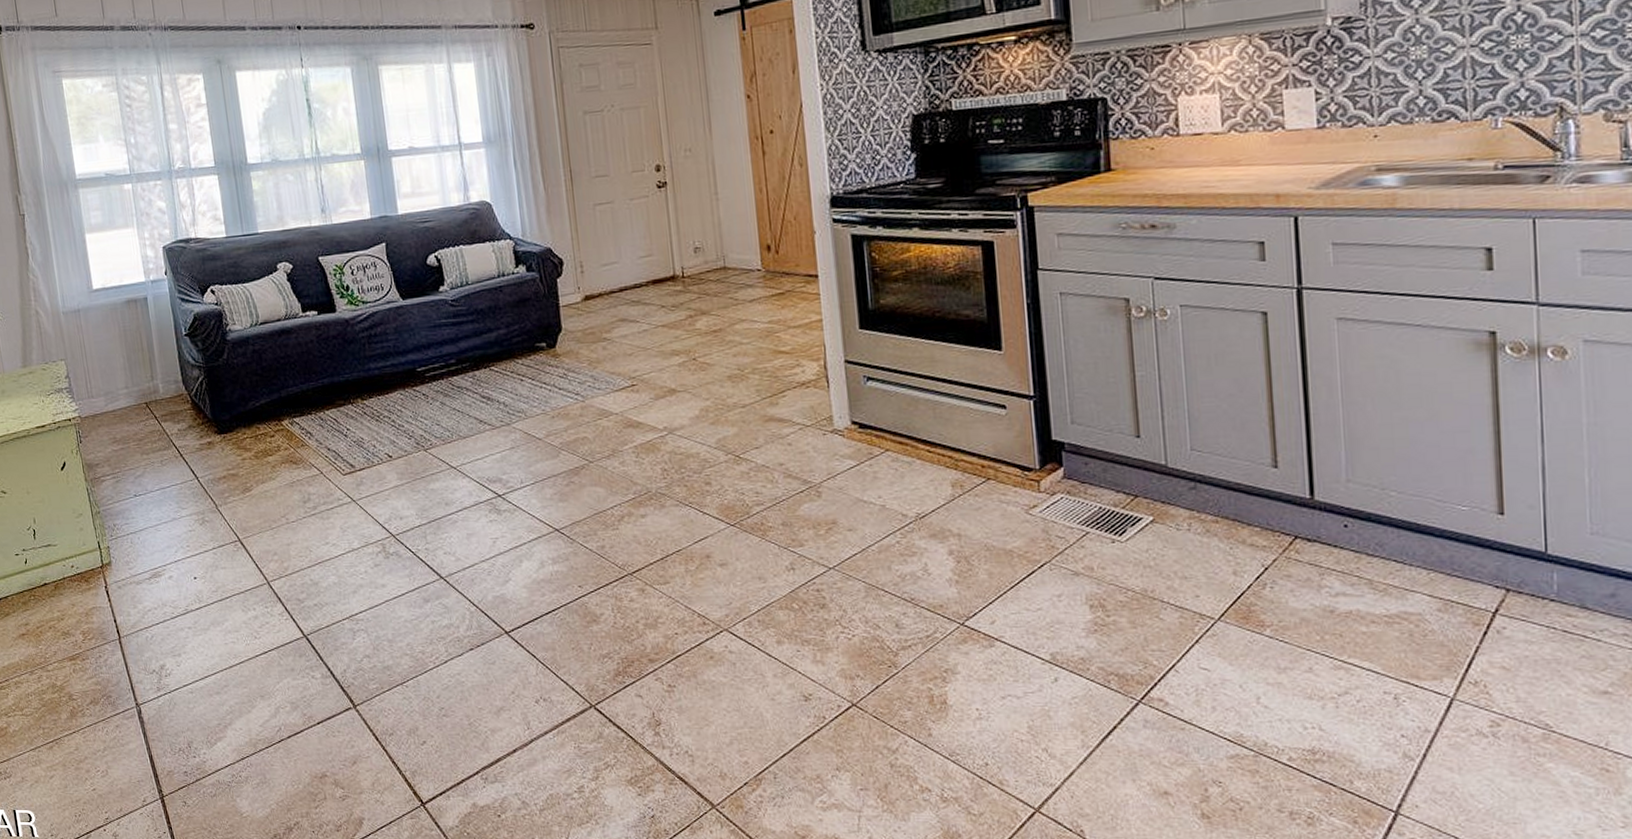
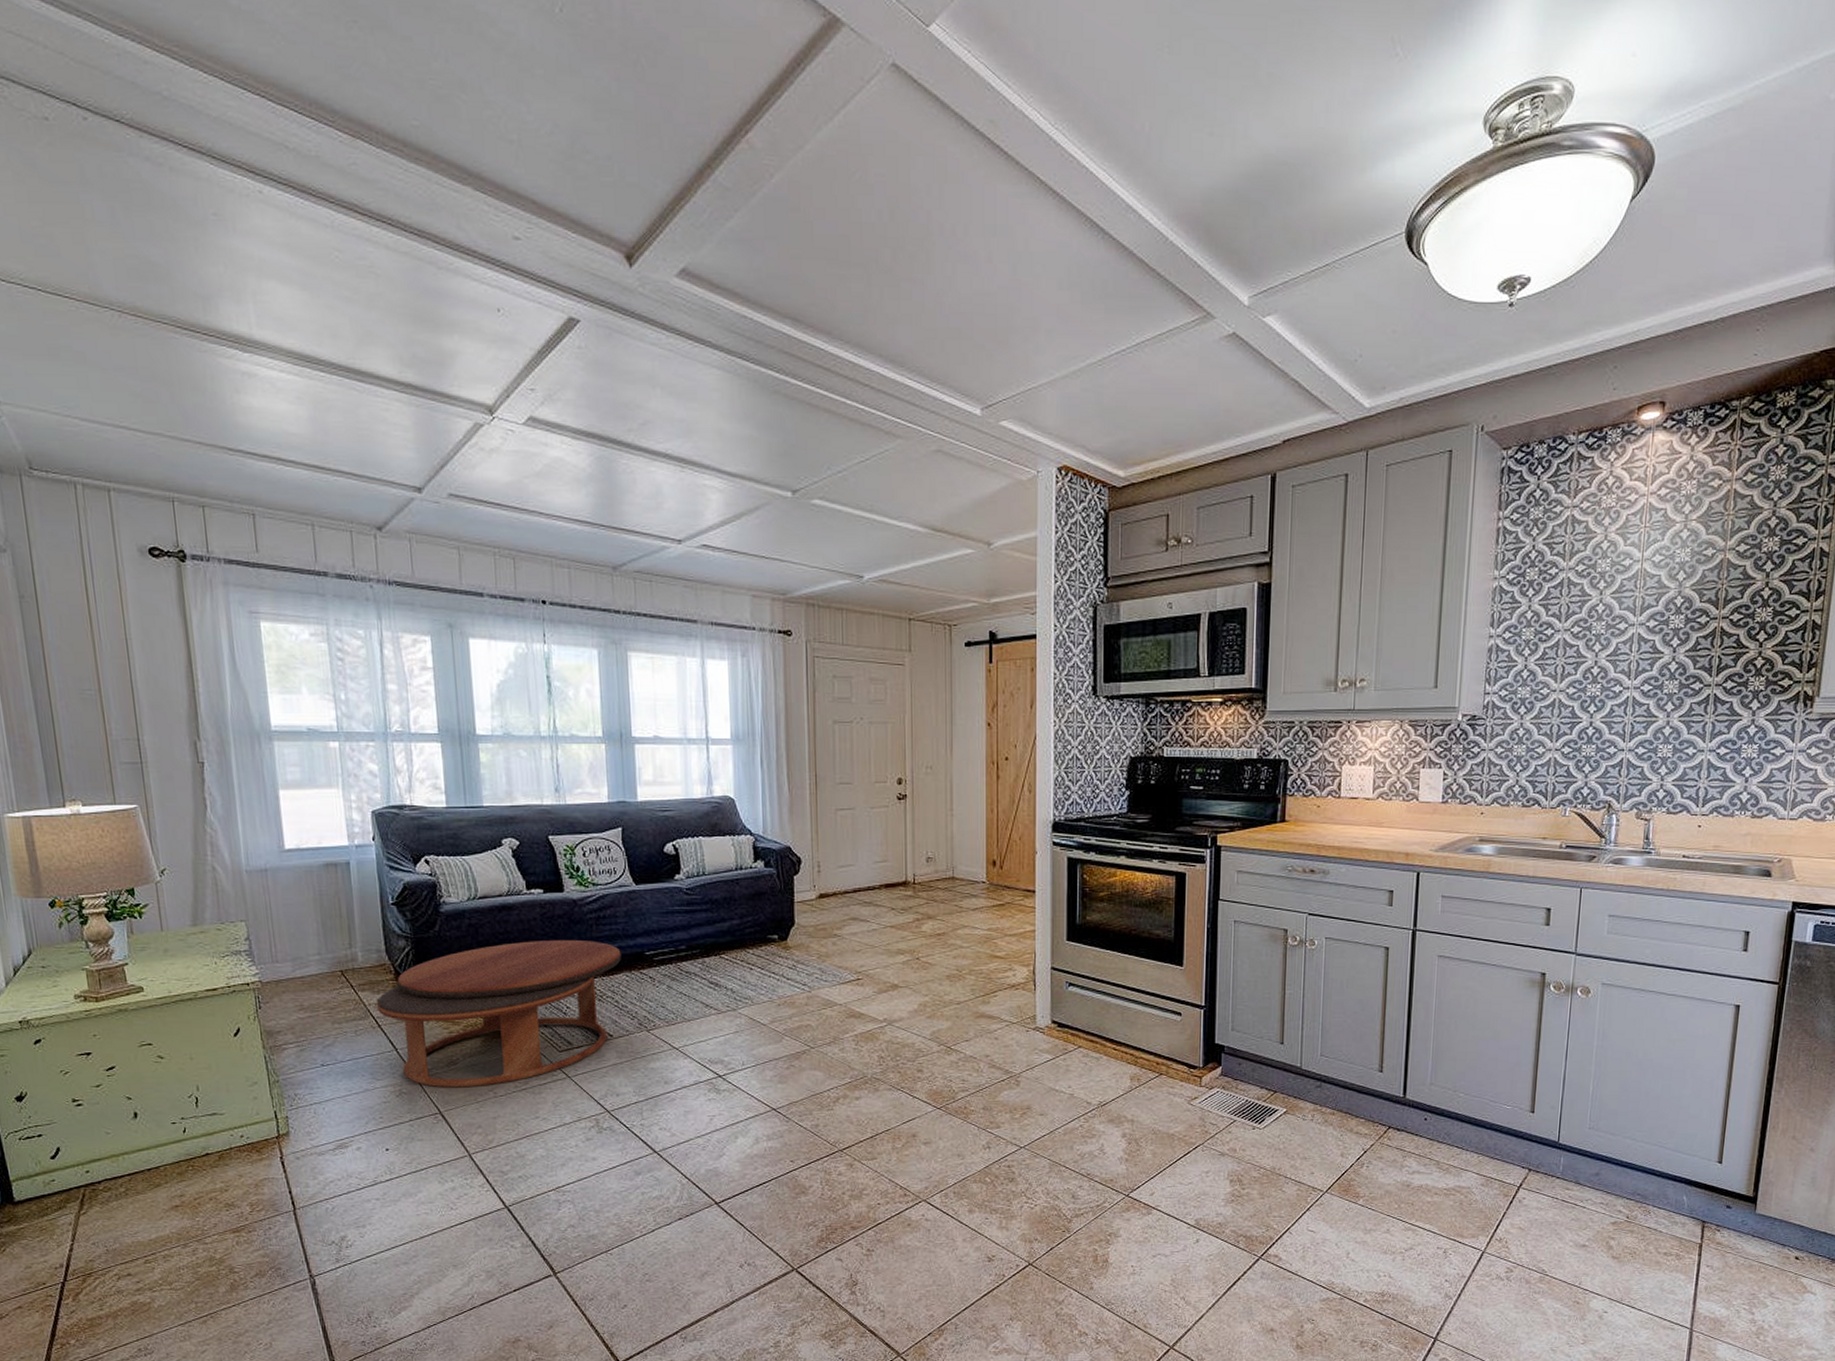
coffee table: none [177,359,395,515] -> present [376,939,621,1088]

